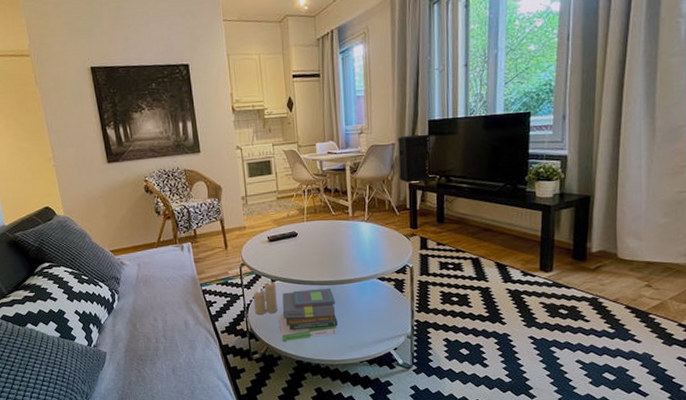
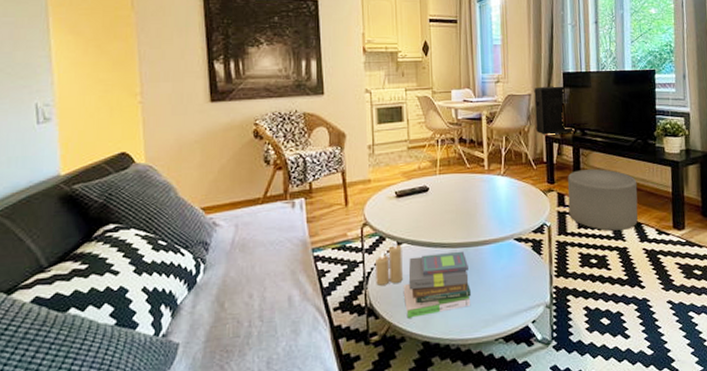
pouf: none [430,214,504,272] -> present [567,169,638,231]

